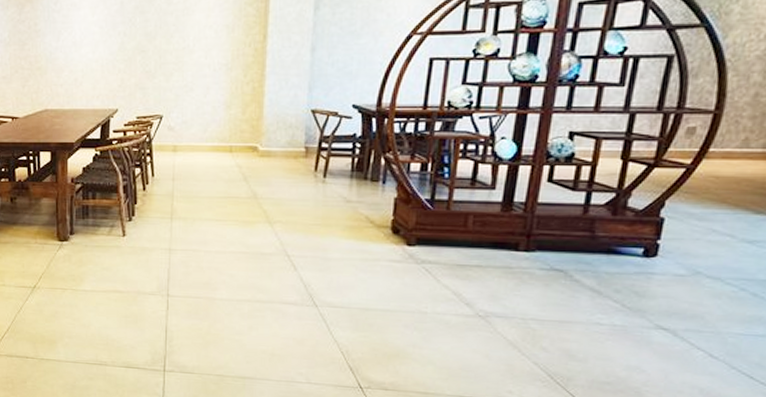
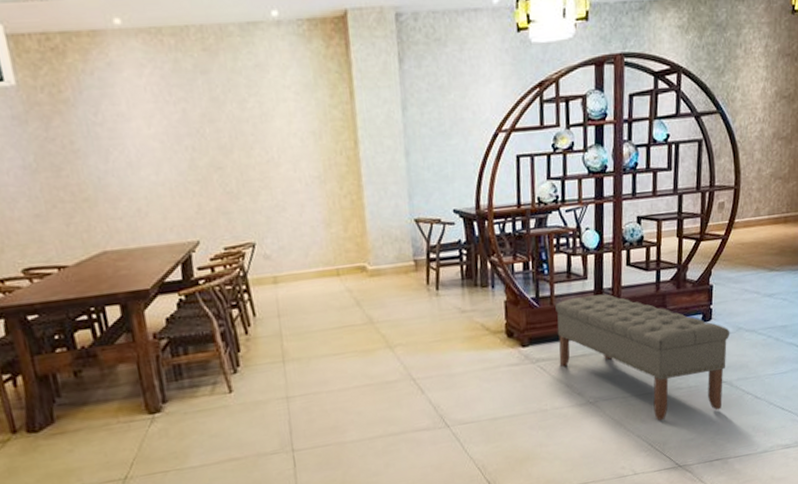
bench: none [448,206,683,359] -> present [555,294,730,420]

